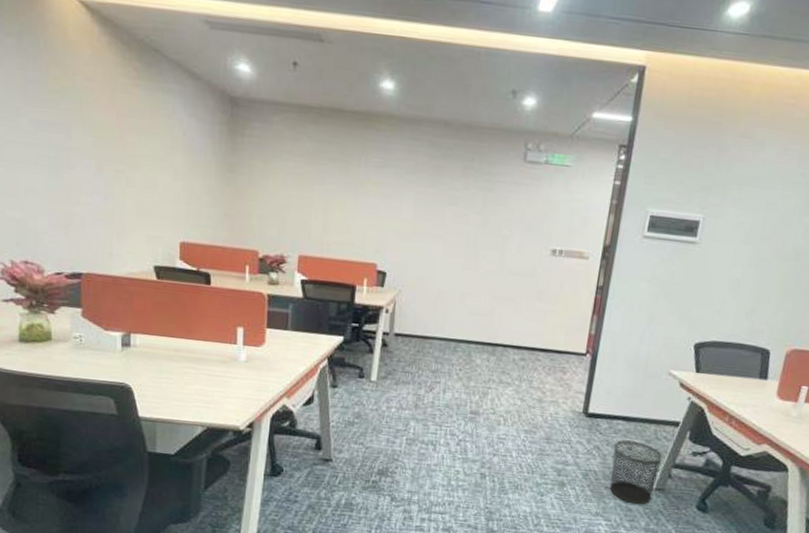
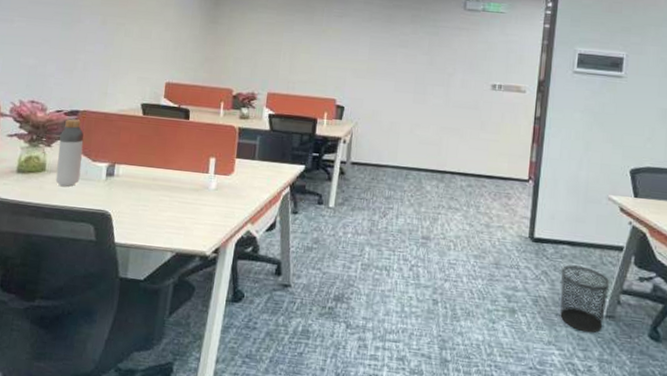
bottle: none [63,282,92,358] -> present [55,119,84,187]

